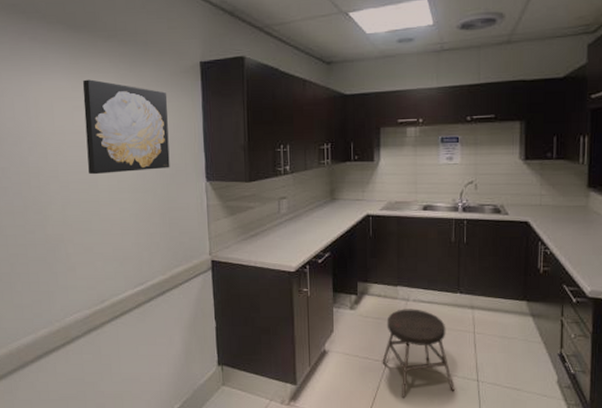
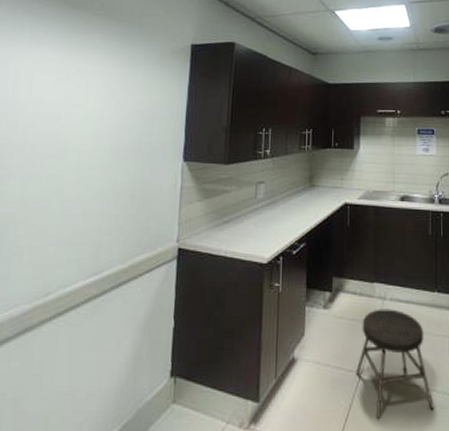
wall art: present [82,79,170,175] -> none [59,53,155,150]

